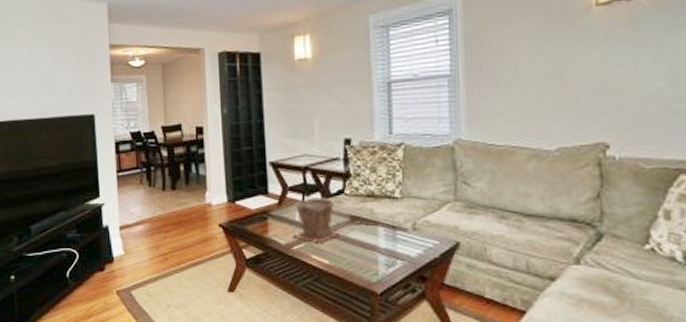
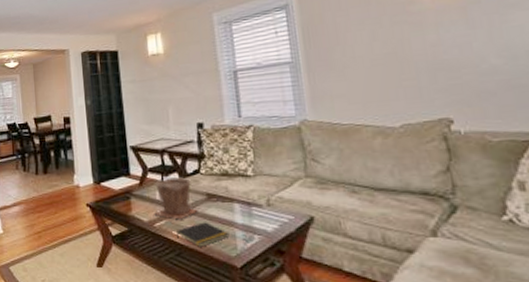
notepad: none [315,246,371,272] -> present [176,222,230,247]

